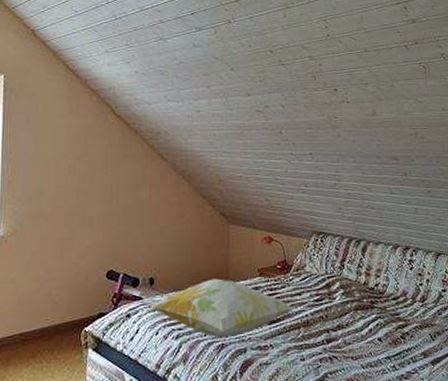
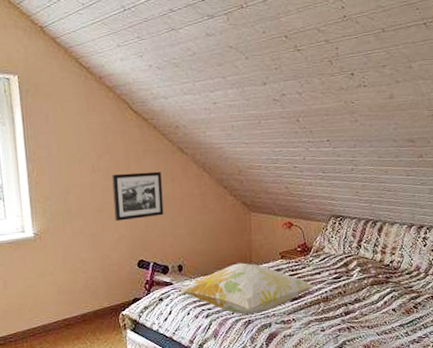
picture frame: none [87,177,139,227] -> present [112,171,164,222]

